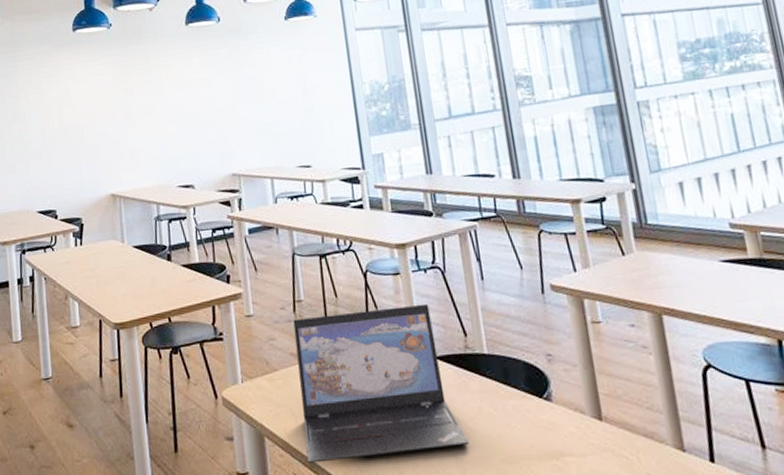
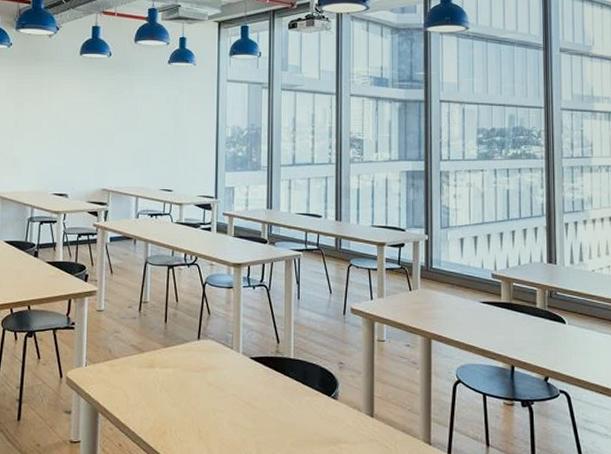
laptop: present [293,303,469,463] -> none [133,314,268,437]

